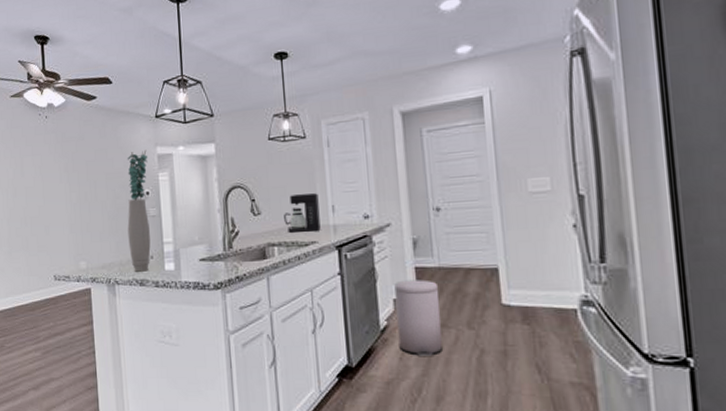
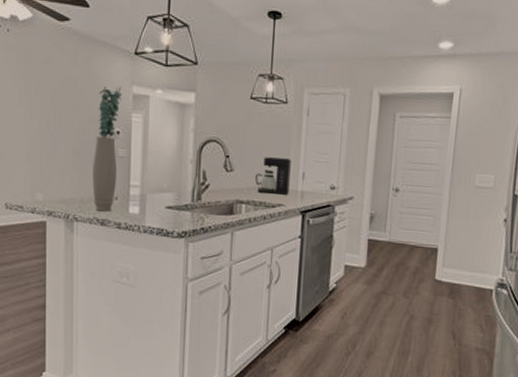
pedal bin: present [394,279,442,356] -> none [343,249,386,317]

